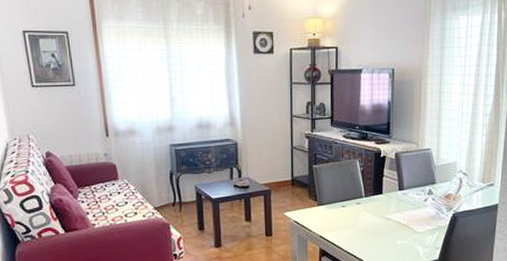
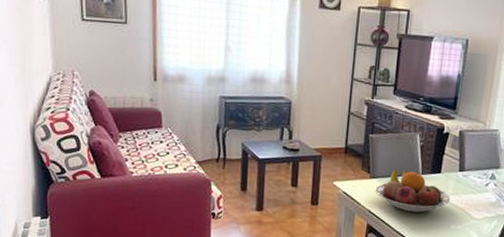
fruit bowl: none [323,194,394,233] -> present [375,169,451,213]

